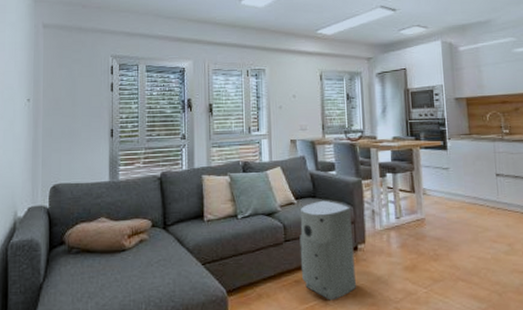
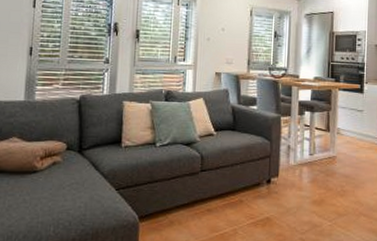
air purifier: present [299,200,356,301] -> none [214,133,268,230]

